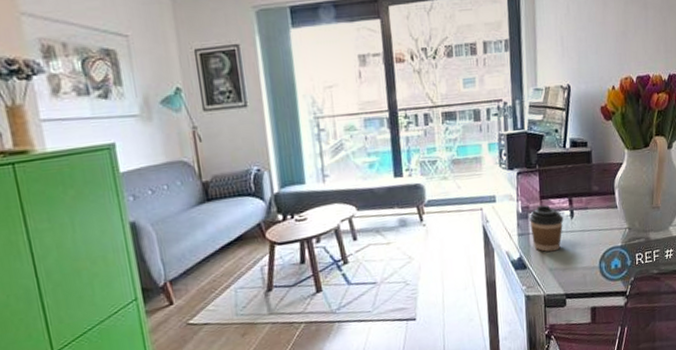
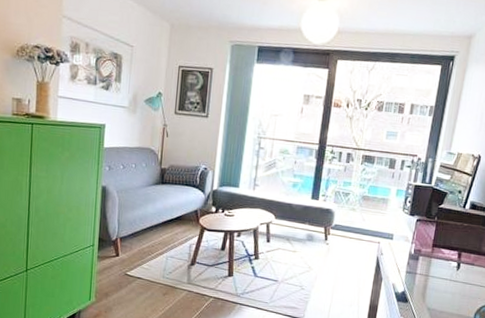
coffee cup: present [529,205,564,252] -> none [418,252,450,294]

